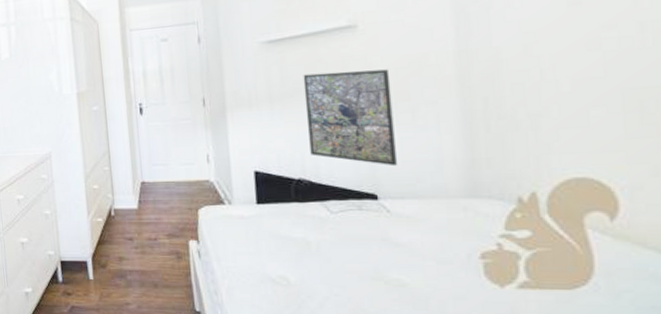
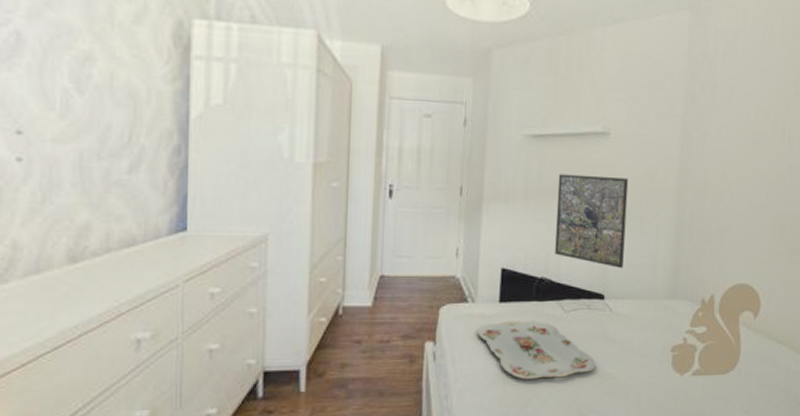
serving tray: none [238,222,378,281] -> present [477,321,596,379]

